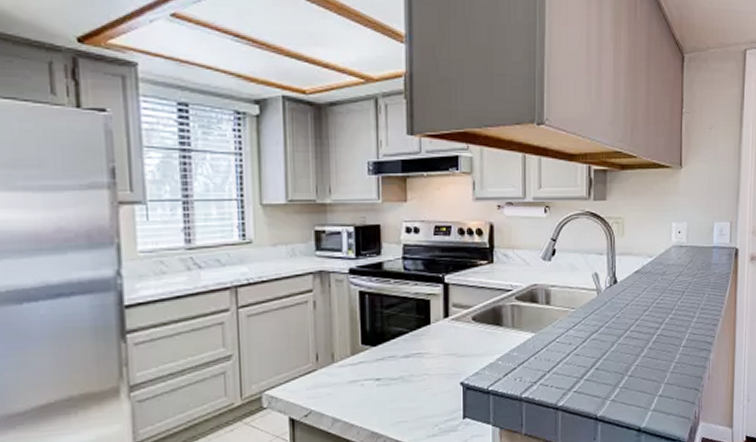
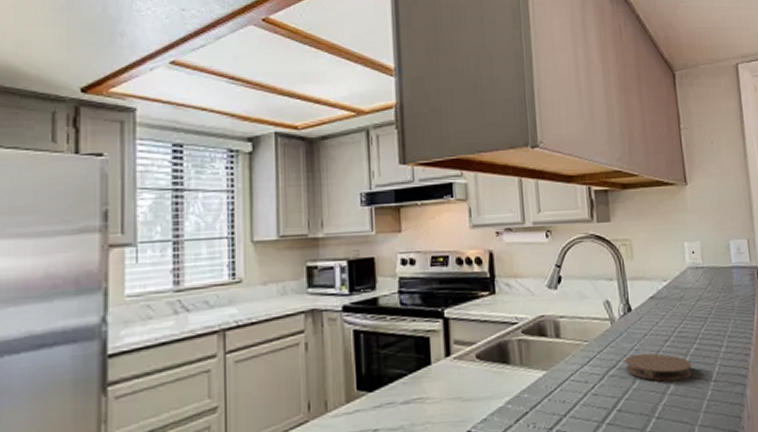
coaster: none [606,320,666,346] -> present [624,353,693,382]

